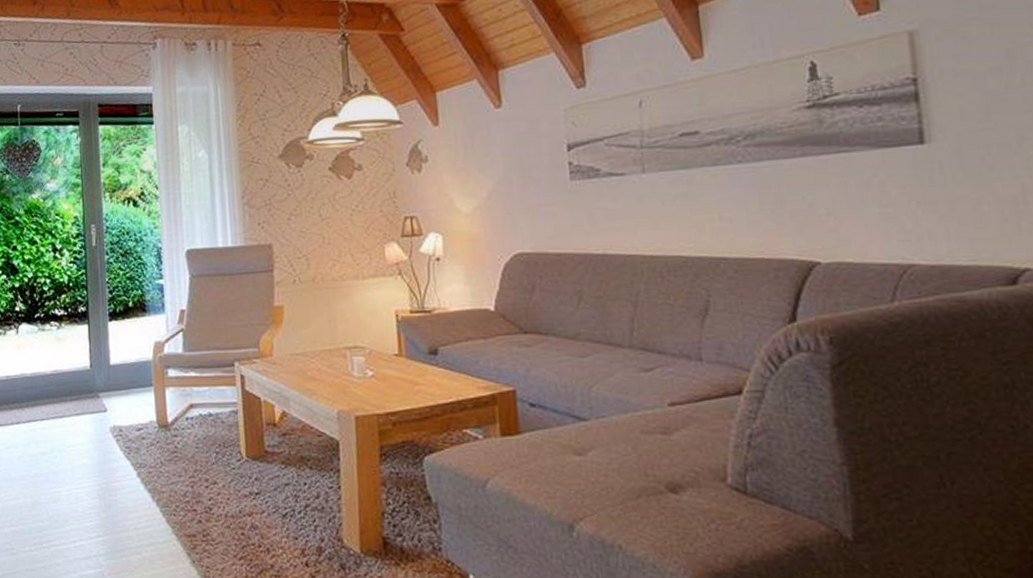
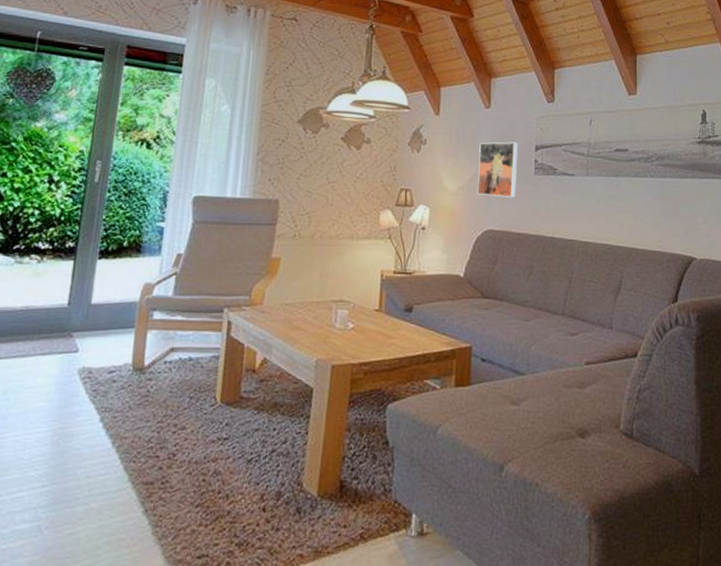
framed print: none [494,144,549,213] -> present [476,142,518,198]

